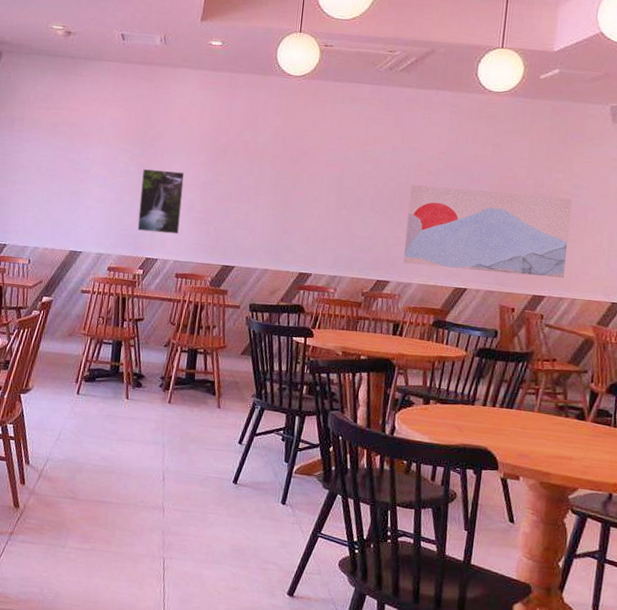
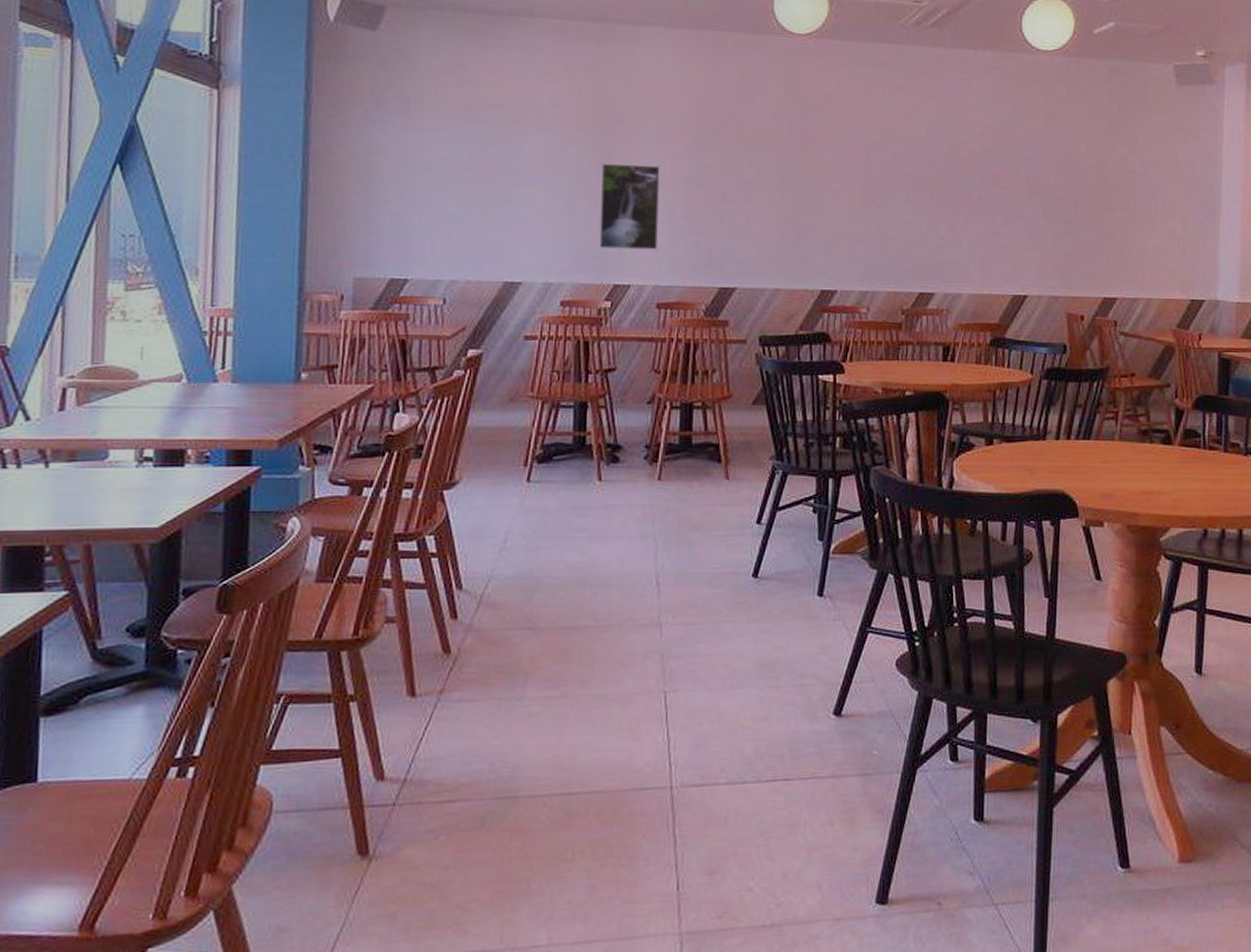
wall art: present [403,185,572,278] -> none [949,169,1140,275]

